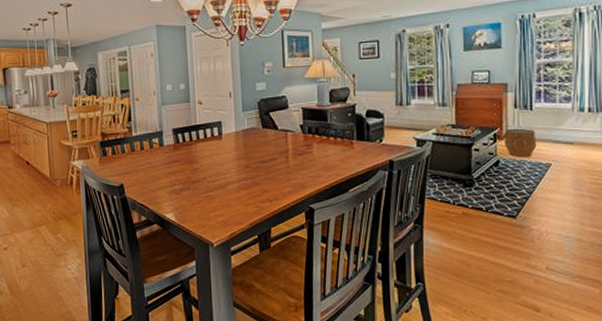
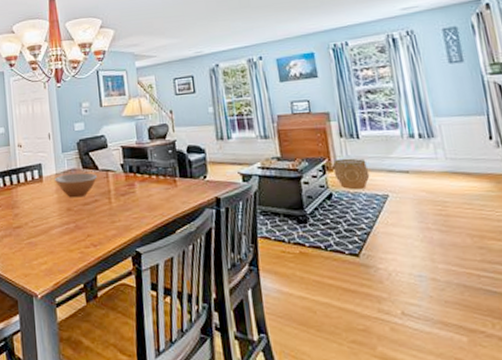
bowl: none [234,132,276,156] -> present [55,172,97,198]

